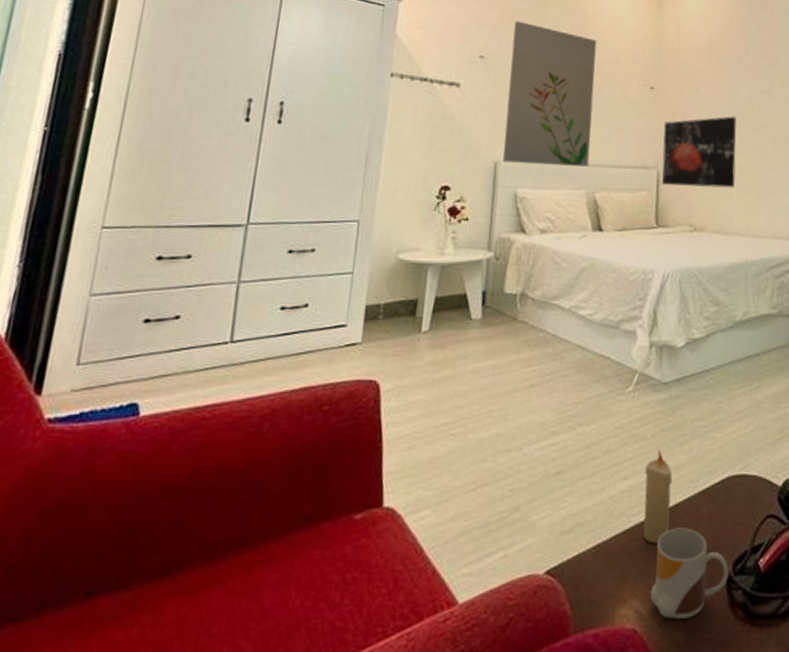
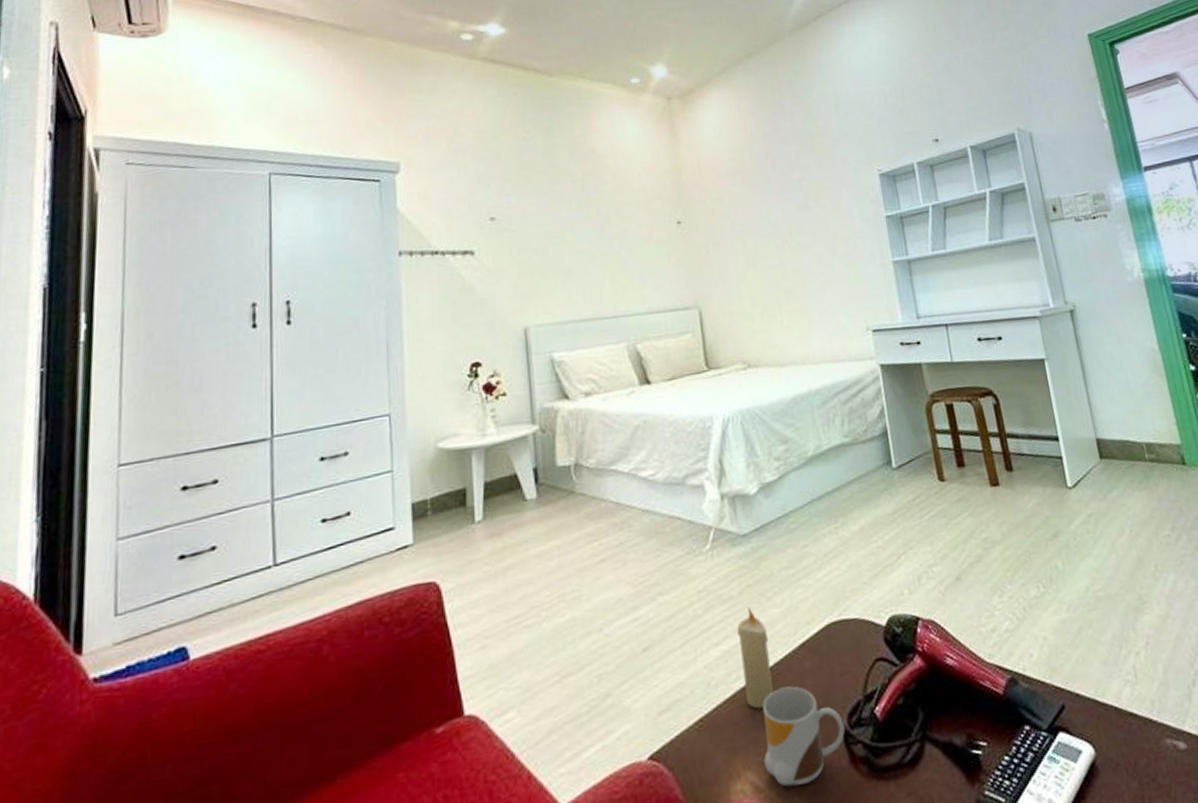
wall art: present [503,21,597,167] -> none [522,174,625,327]
wall art: present [661,116,737,188] -> none [698,238,784,323]

